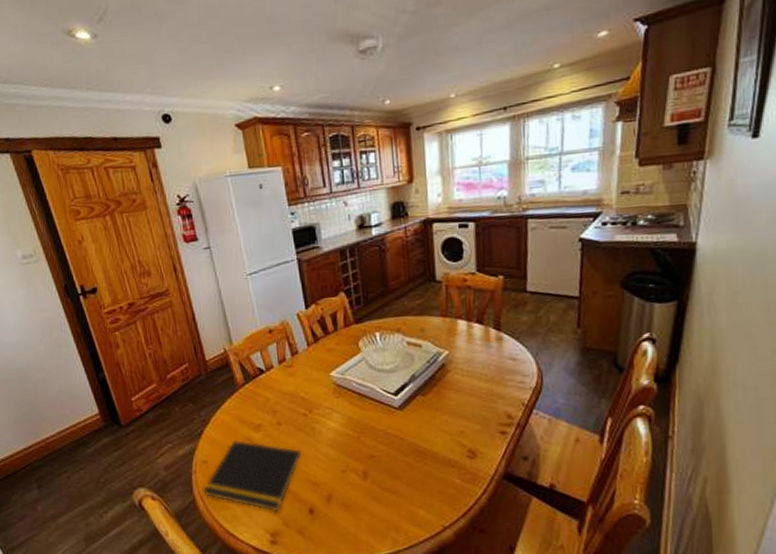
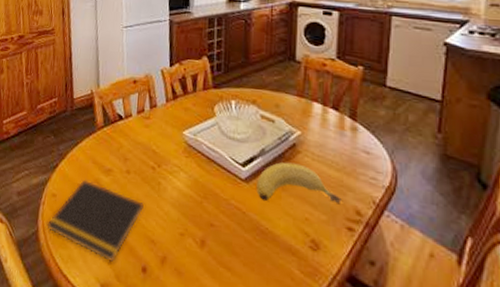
banana: none [411,382,493,424] -> present [256,162,342,203]

